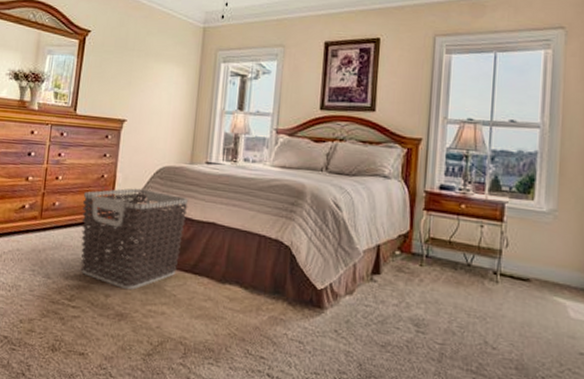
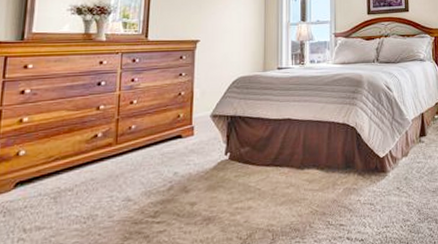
clothes hamper: present [80,188,189,290] -> none [160,99,265,195]

